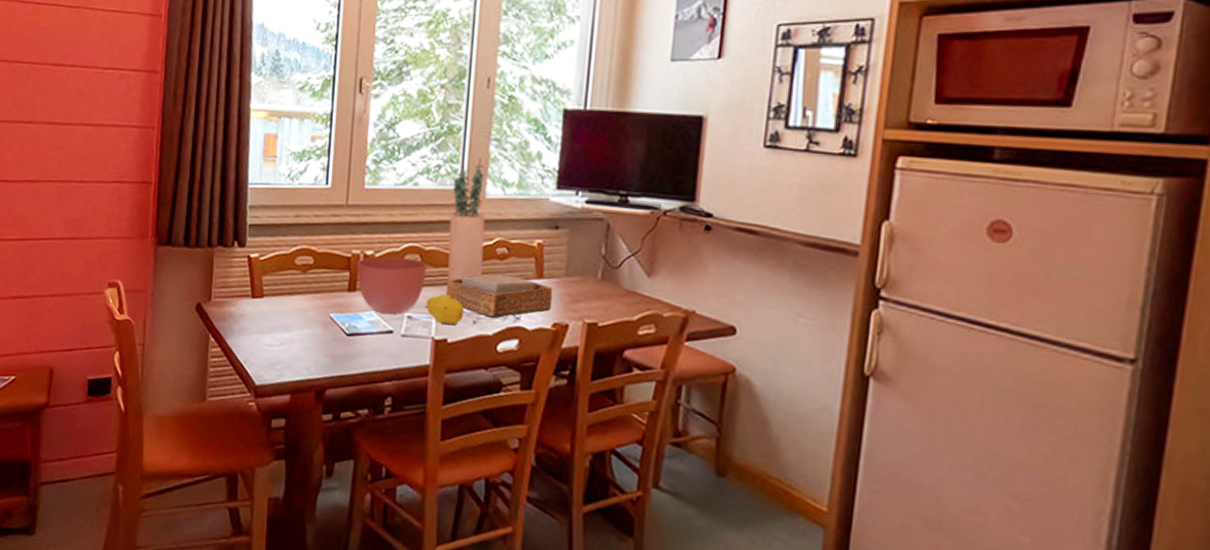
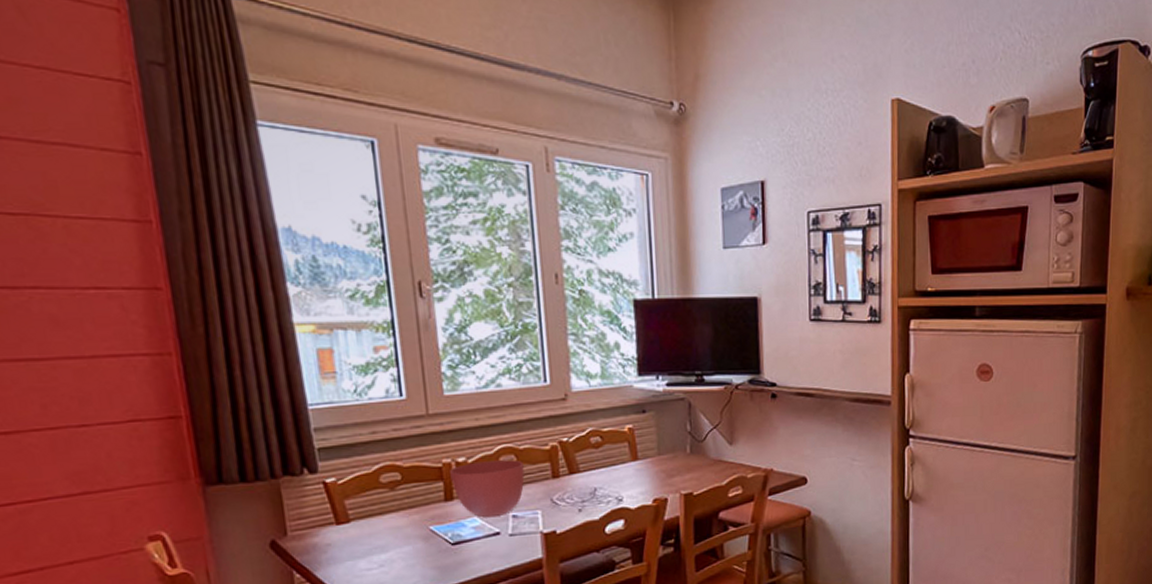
fruit: present [425,295,465,324] -> none [528,489,569,517]
napkin holder: present [445,274,553,318] -> none [547,461,650,504]
vase: present [447,158,486,282] -> none [537,353,581,477]

